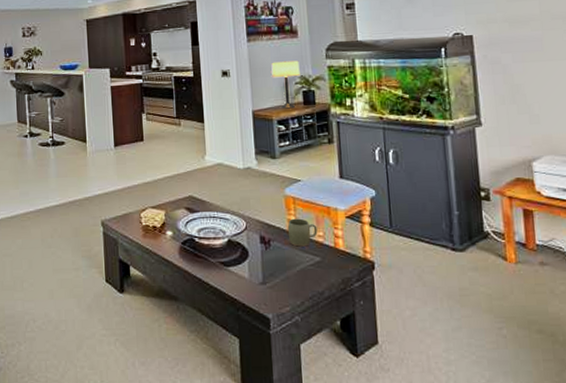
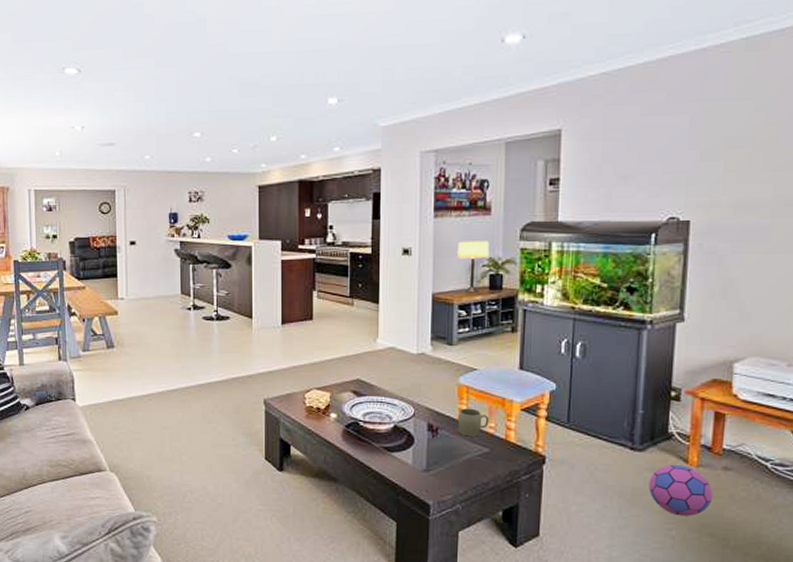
toy ball: none [474,263,536,314] -> present [649,465,713,516]

